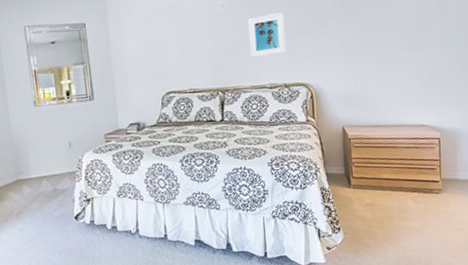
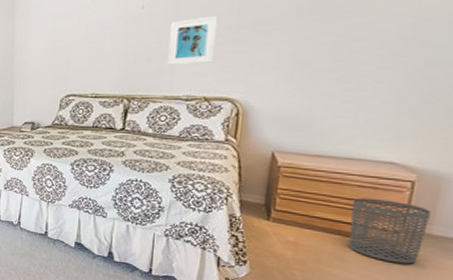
waste bin: none [404,156,455,208] -> present [348,197,431,264]

